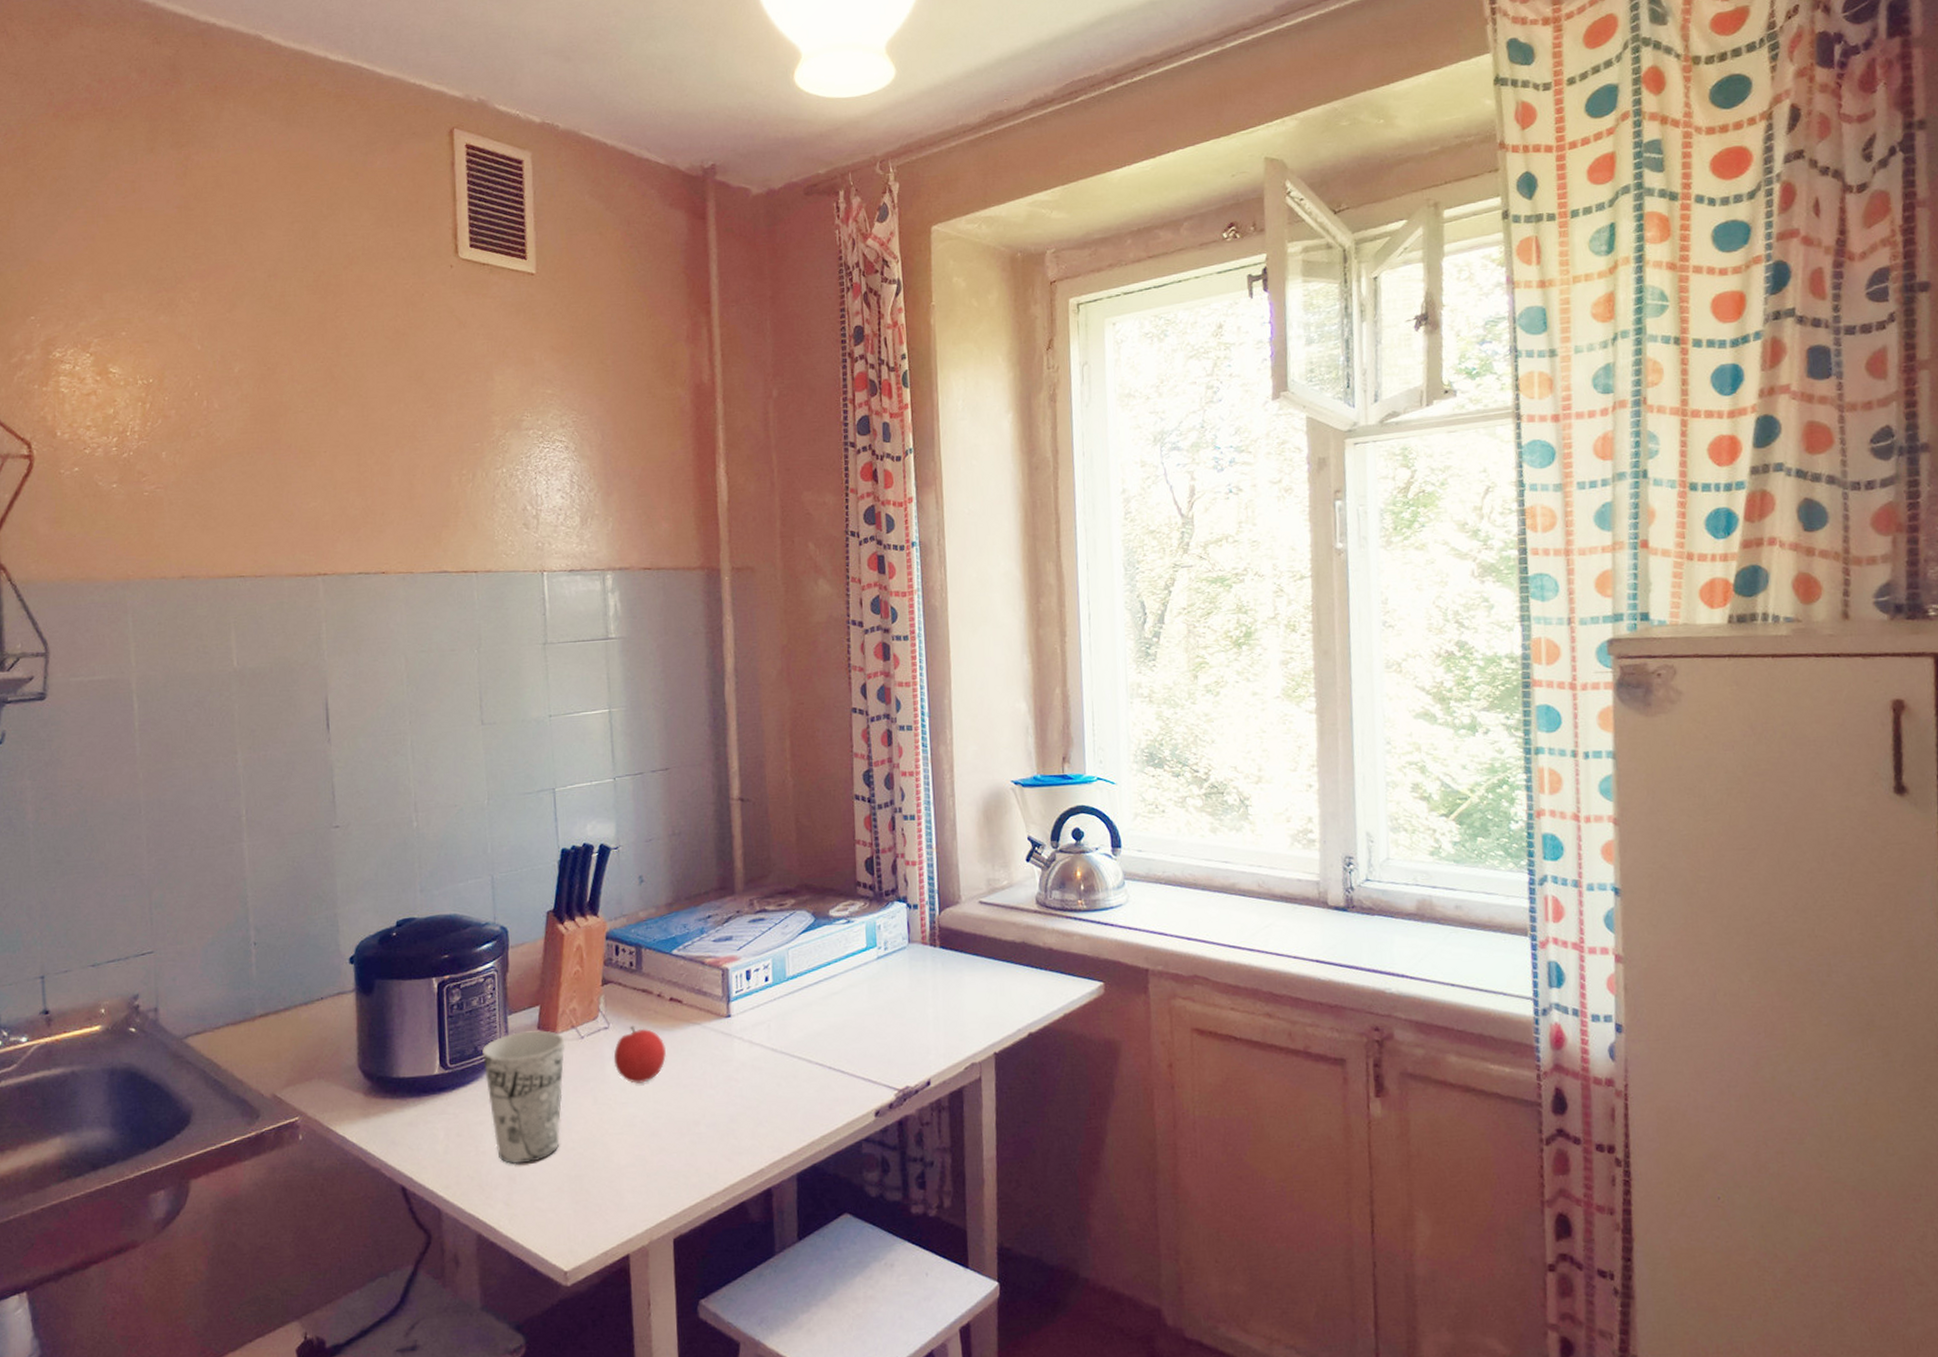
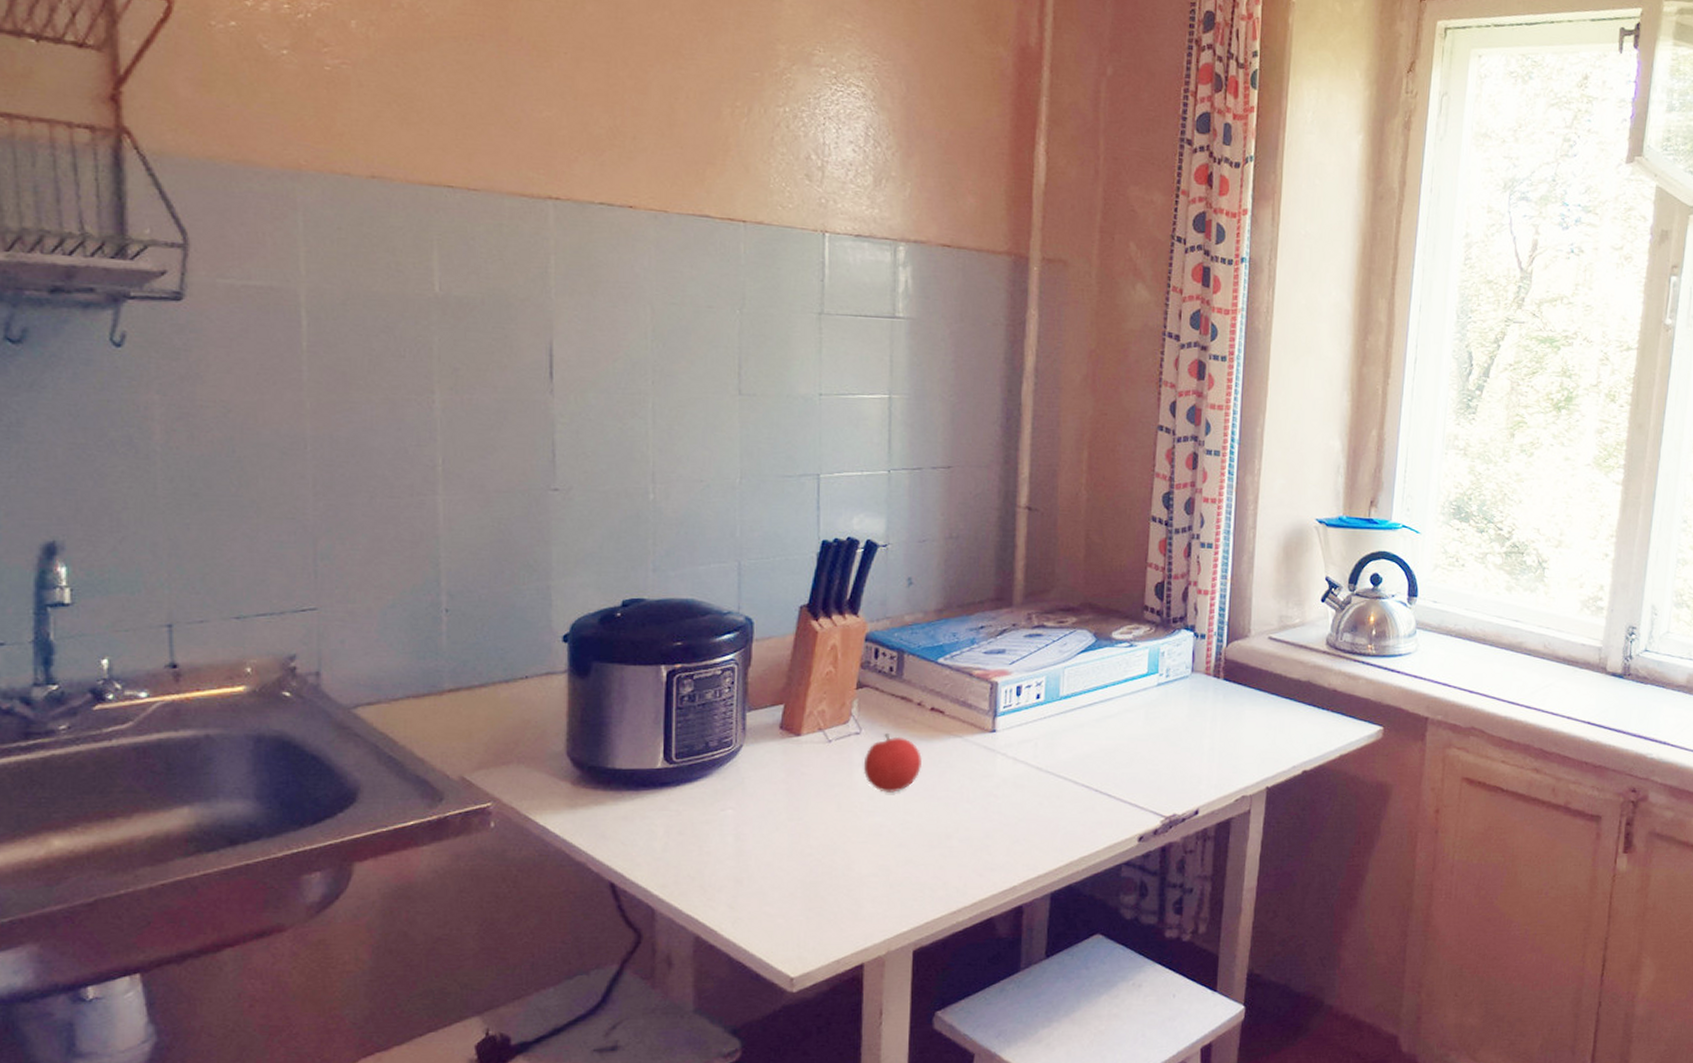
cup: present [482,1030,565,1165] -> none [714,730,810,867]

